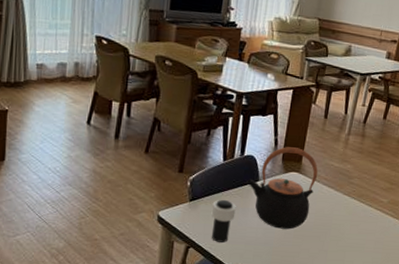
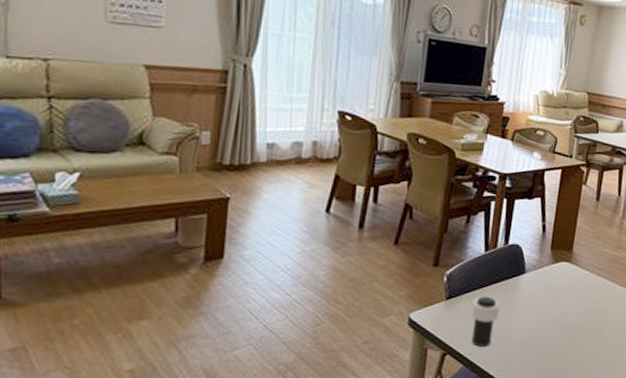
teapot: present [246,147,318,229] -> none [511,233,591,328]

